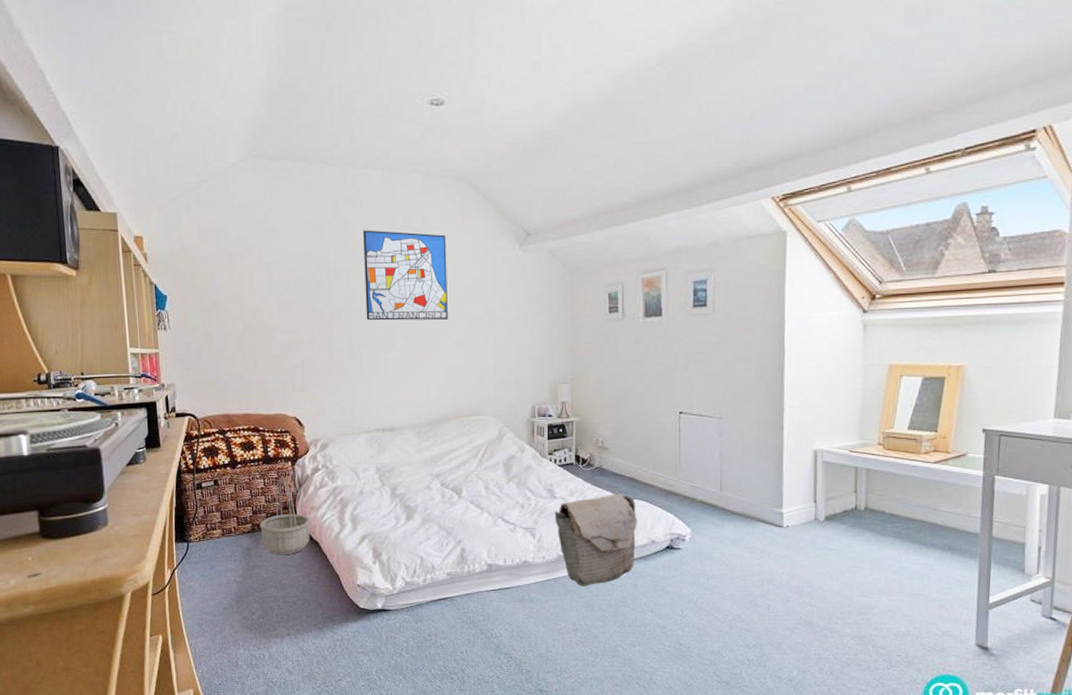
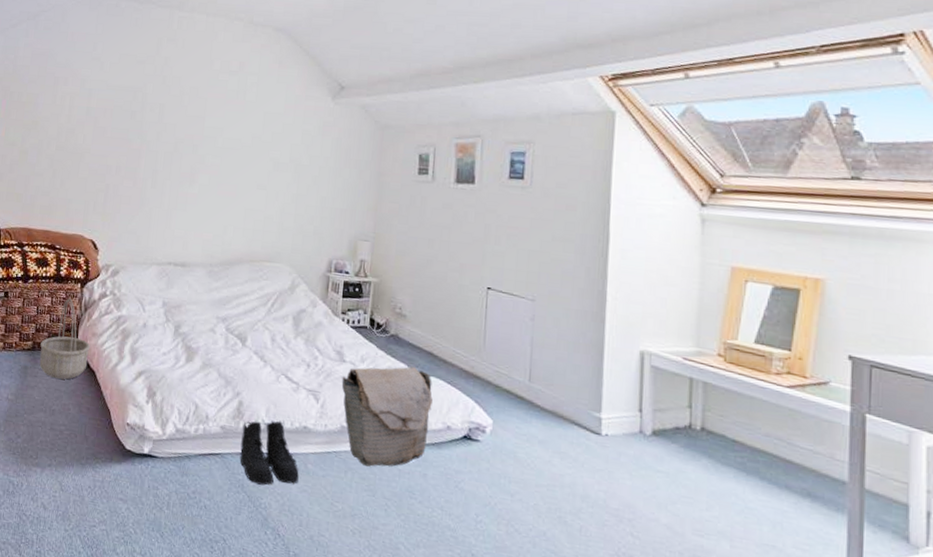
wall art: present [363,230,448,321] -> none [173,68,261,162]
boots: none [467,560,524,618] -> present [239,420,299,486]

